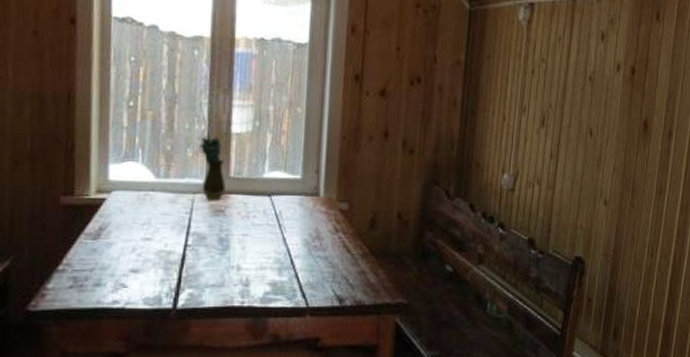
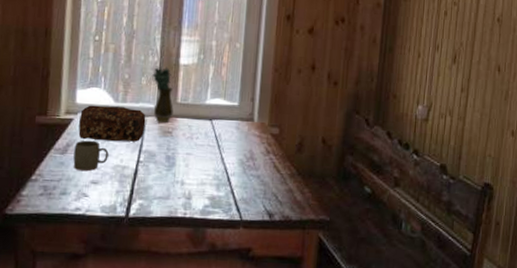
mug: none [108,222,150,259] -> present [73,140,109,172]
bread loaf: none [112,182,194,224] -> present [78,105,146,142]

